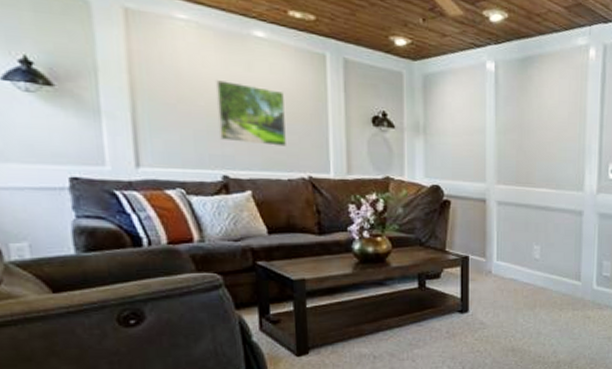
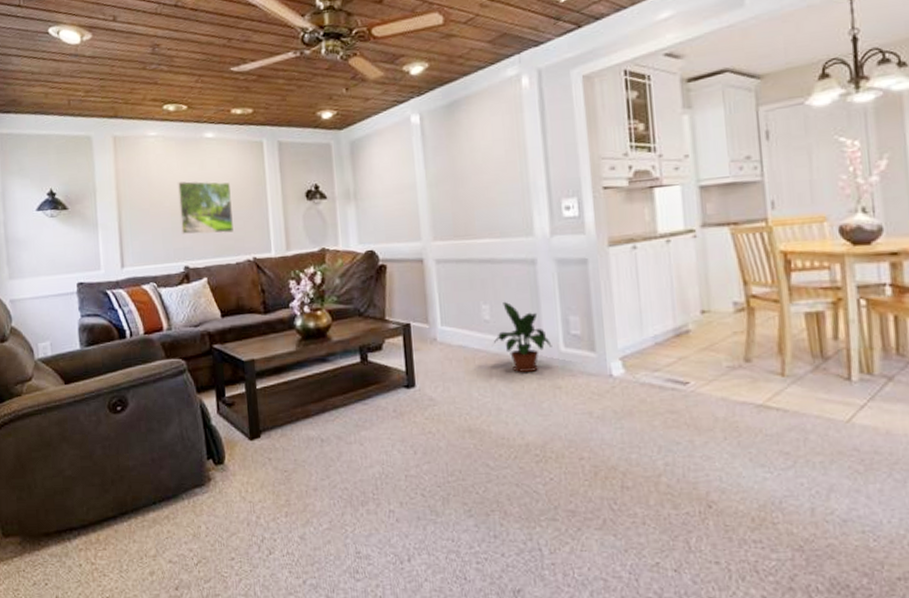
potted plant: none [540,244,587,304] -> present [493,301,552,372]

